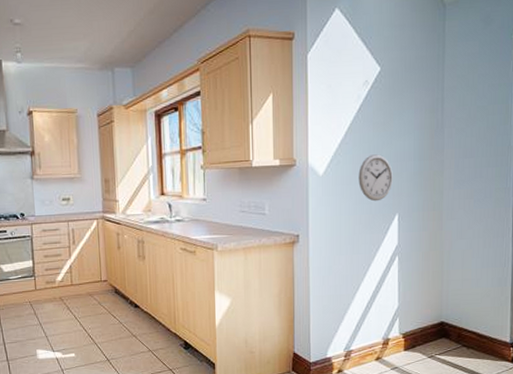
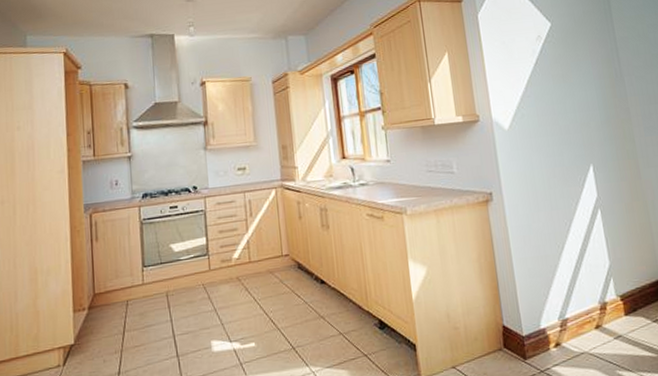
wall clock: present [358,154,393,202] -> none [544,105,582,153]

